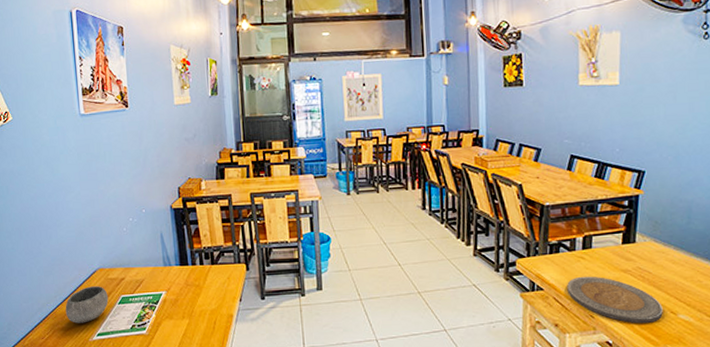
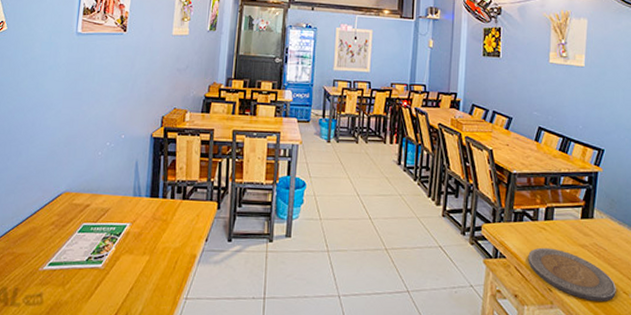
bowl: present [65,286,109,324] -> none [19,210,69,250]

